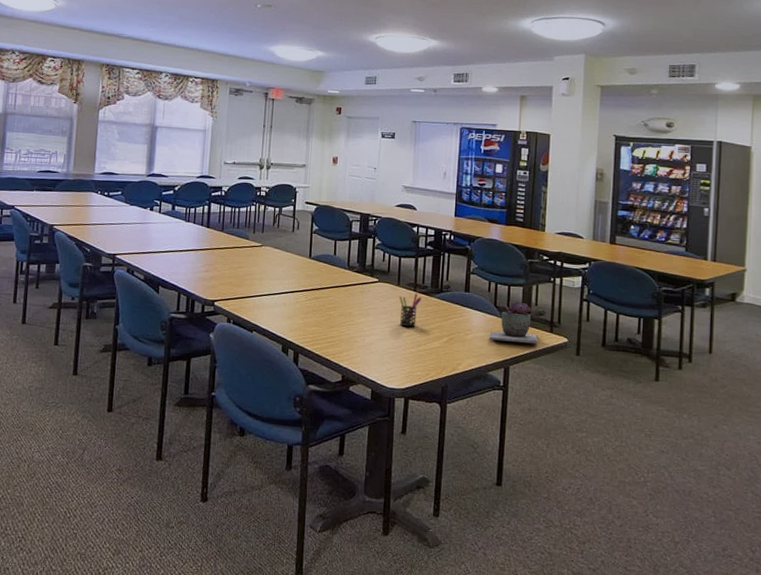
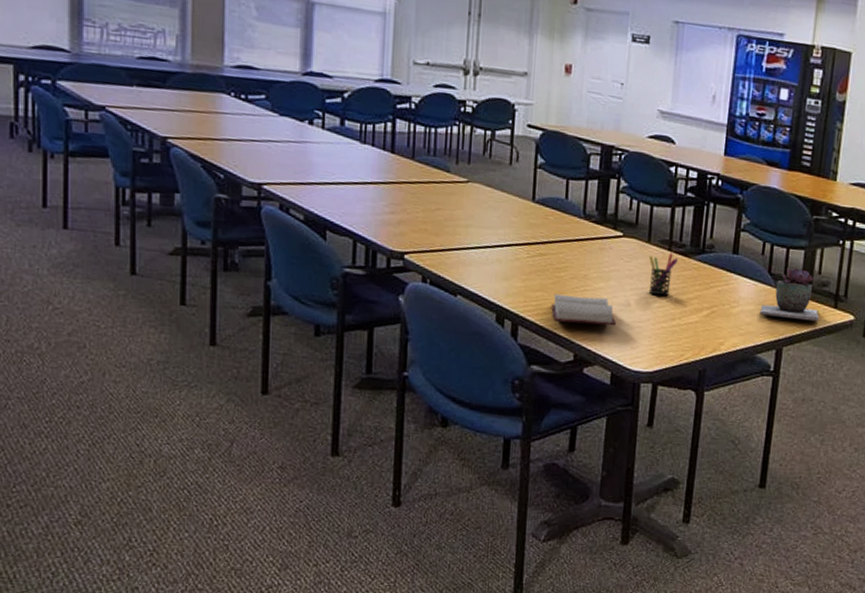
hardback book: none [324,328,375,352] -> present [551,293,617,326]

